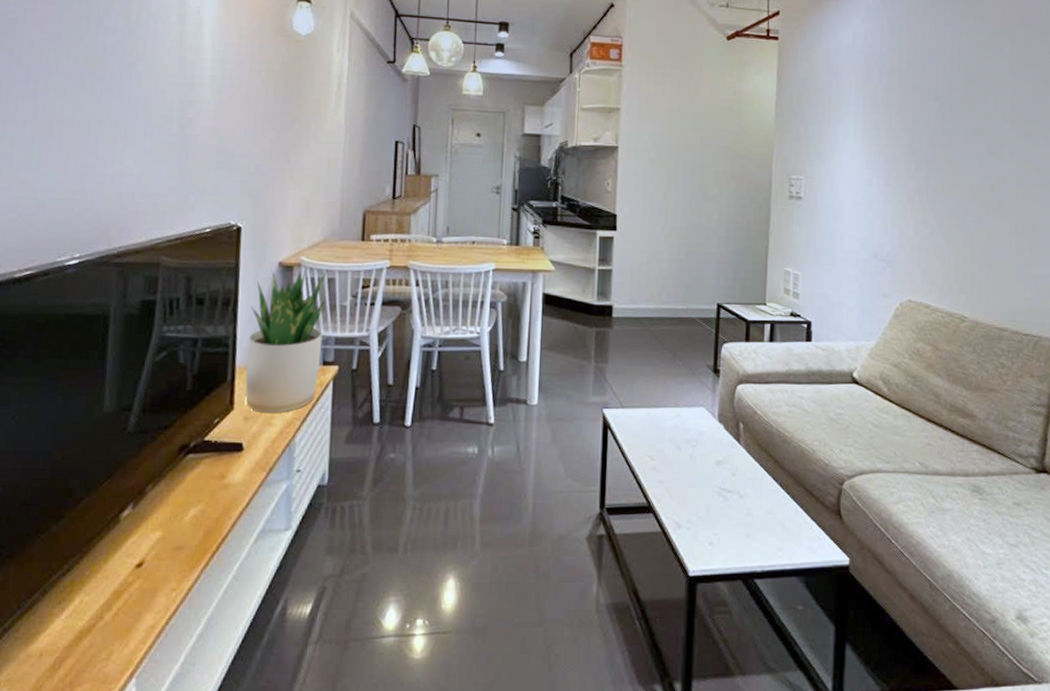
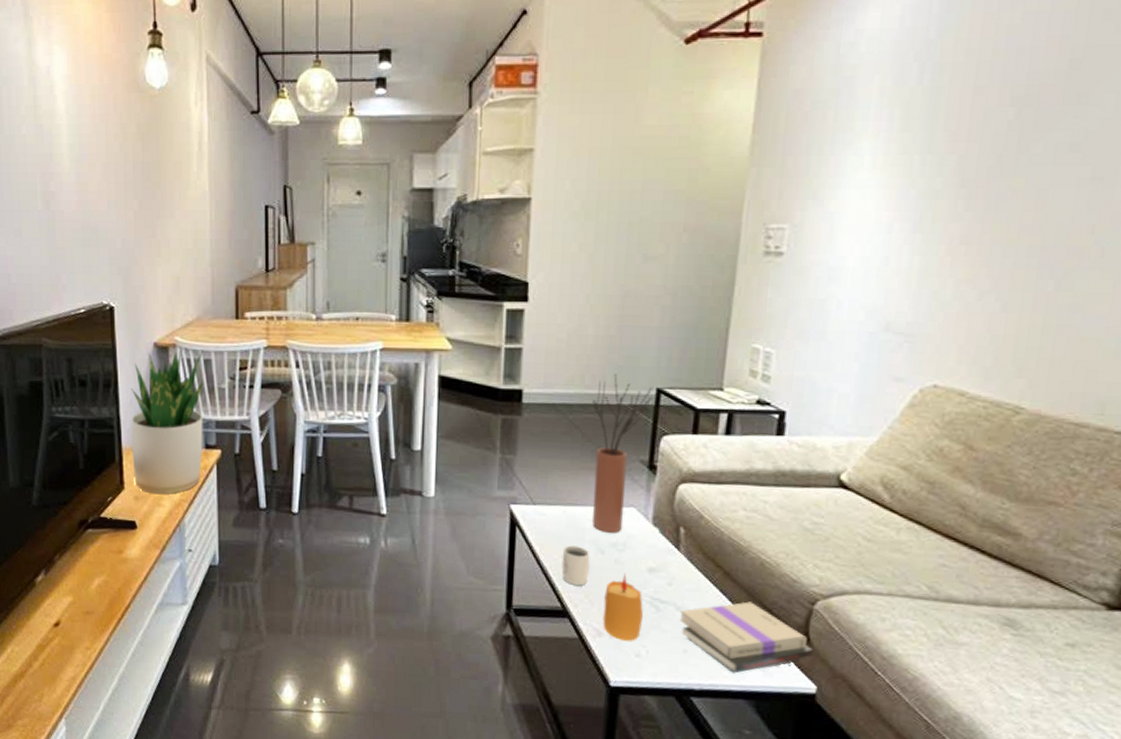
mug: none [646,444,670,481] -> present [561,545,590,586]
vase: none [668,292,714,432] -> present [591,374,653,534]
candle: none [681,467,715,531] -> present [602,573,644,641]
books: none [742,486,845,553] -> present [679,602,814,674]

